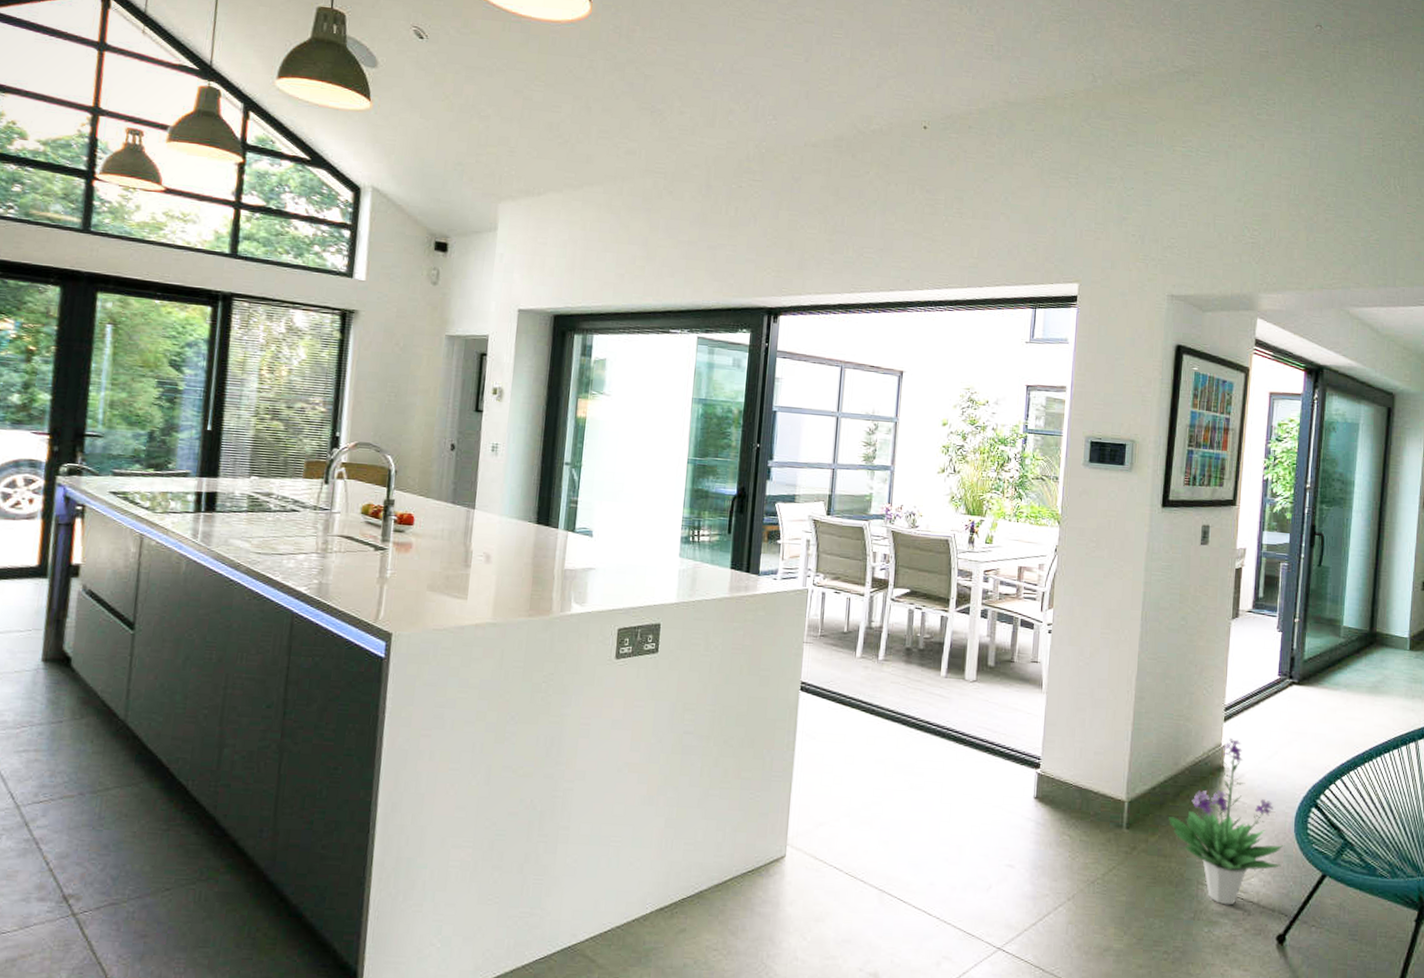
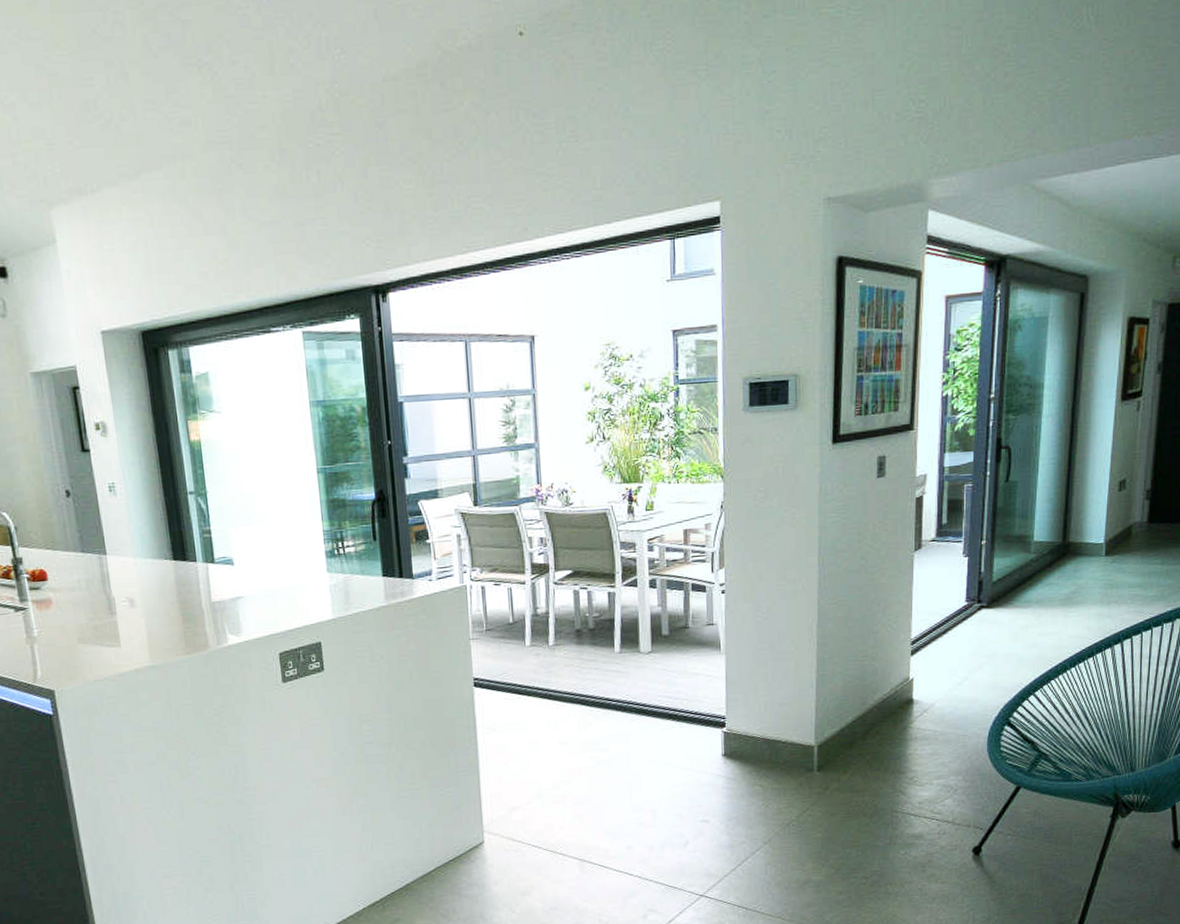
potted plant: present [1168,737,1285,906] -> none [858,670,978,828]

